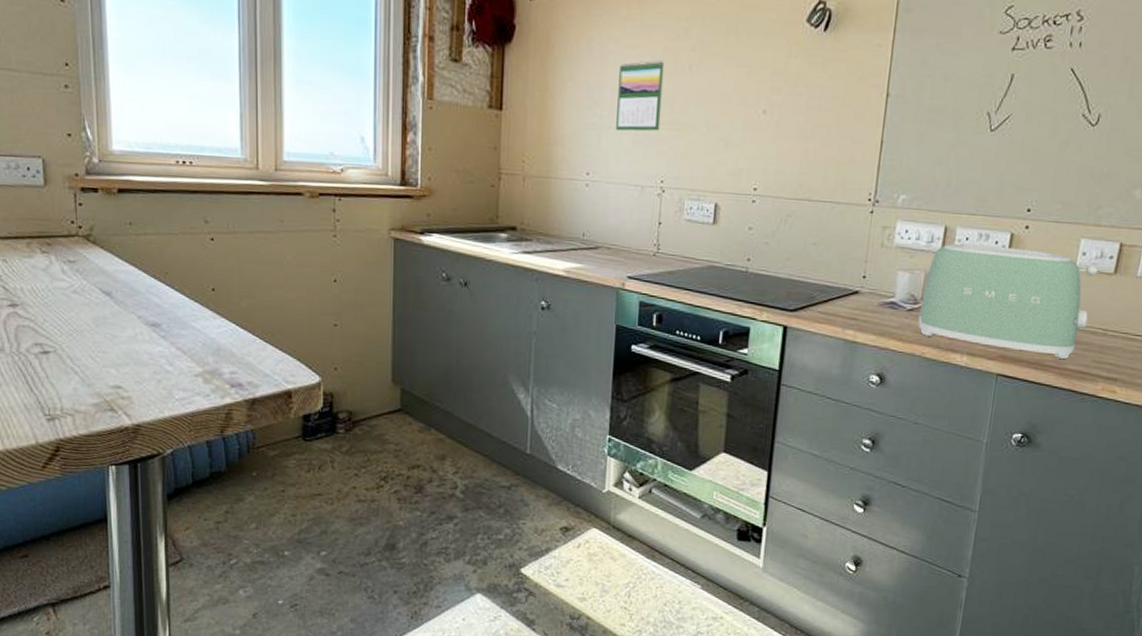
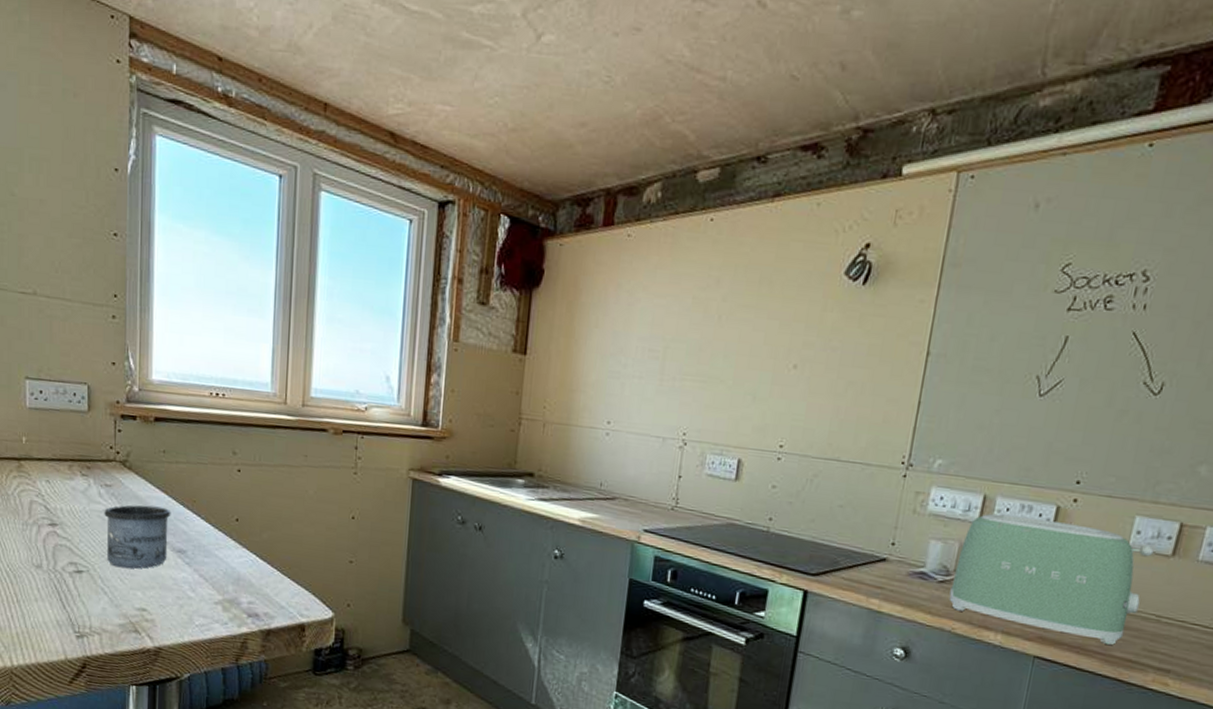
mug: none [69,279,142,346] -> present [104,505,171,569]
calendar: present [616,60,665,132] -> none [640,309,694,382]

